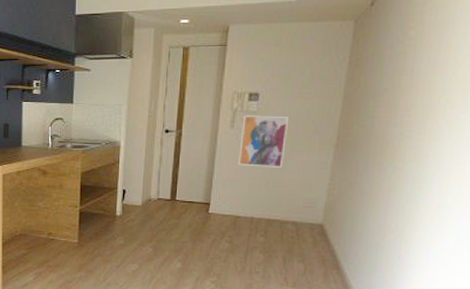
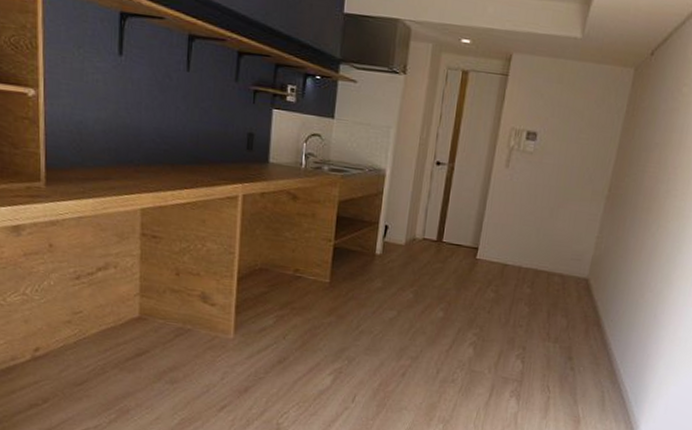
wall art: present [238,115,288,168] -> none [510,155,564,216]

